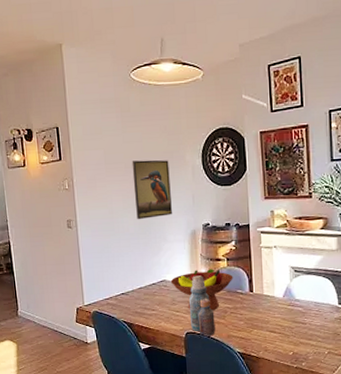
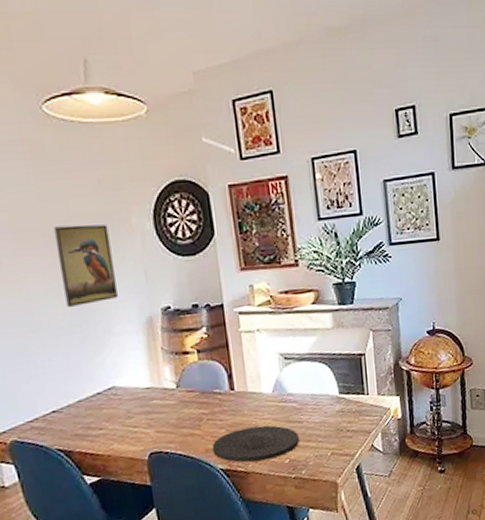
fruit bowl: present [170,269,233,311] -> none [122,365,208,422]
bottle: present [189,275,215,337] -> none [150,375,189,455]
plate: none [232,322,302,351] -> present [212,425,299,463]

